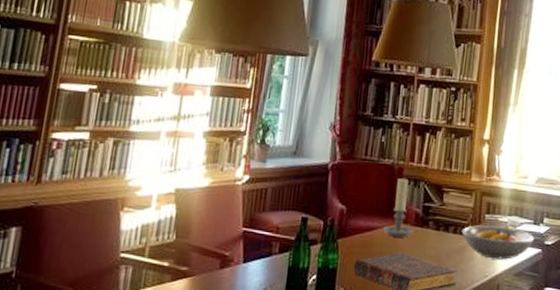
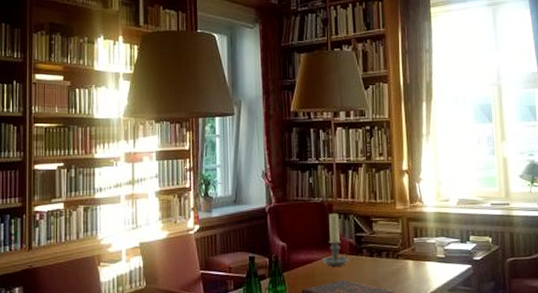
fruit bowl: present [461,225,535,260] -> none [393,248,463,278]

